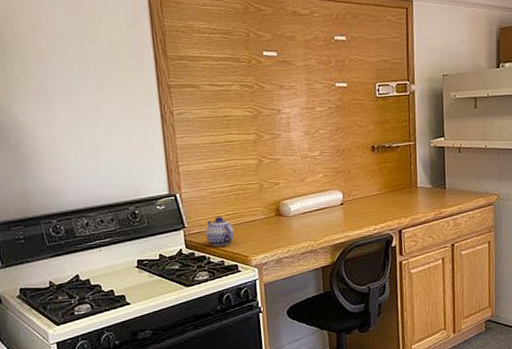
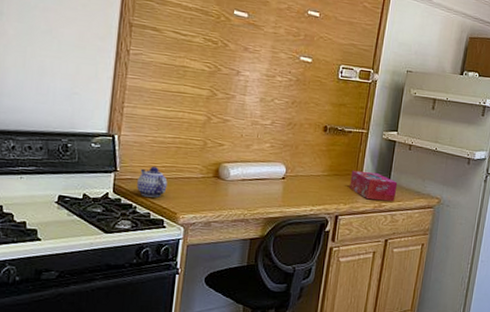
tissue box: none [406,181,454,209] -> present [349,170,398,202]

